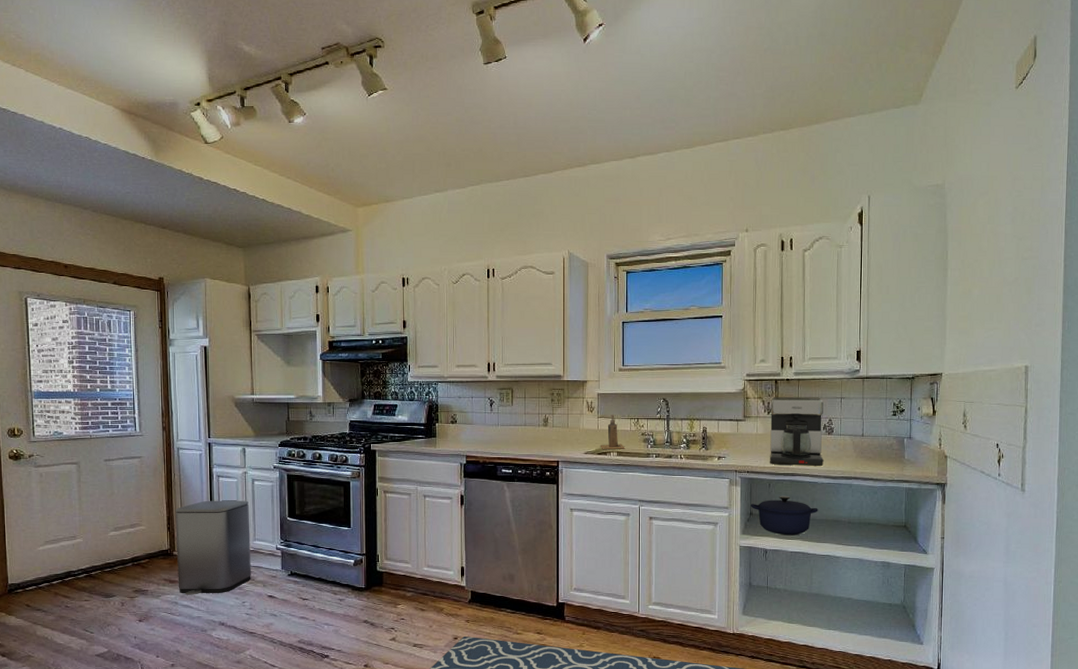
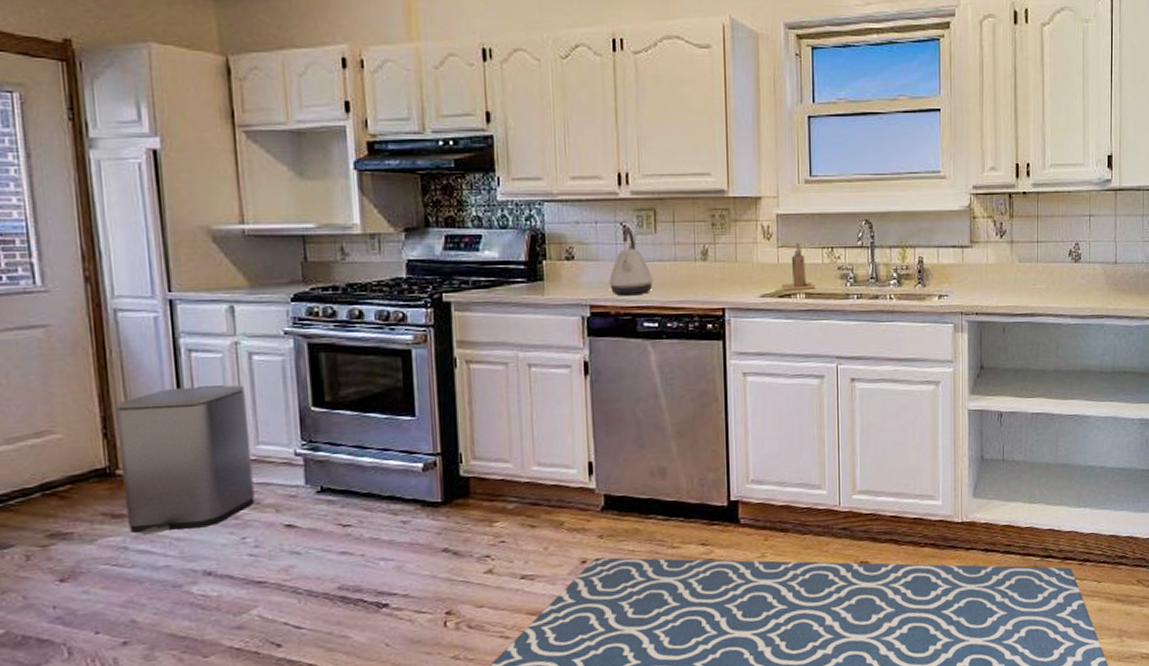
kettle: none [479,401,509,450] -> present [609,228,653,296]
cooking pot: present [750,495,818,536] -> none [980,342,1064,393]
coffee maker: present [770,397,823,467] -> none [1004,215,1069,304]

